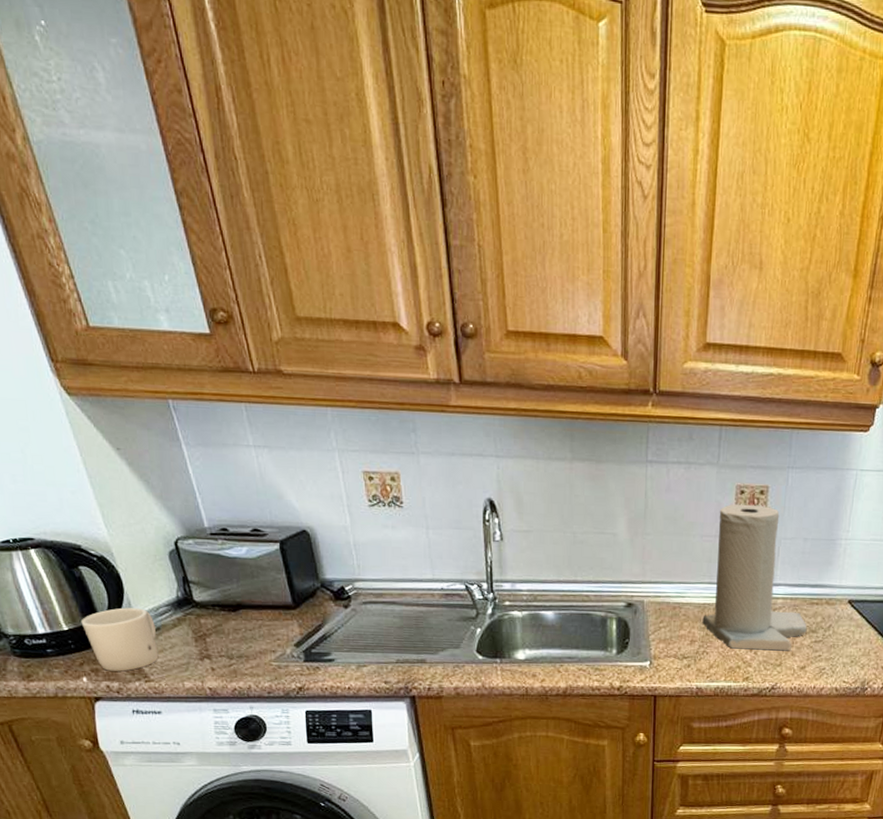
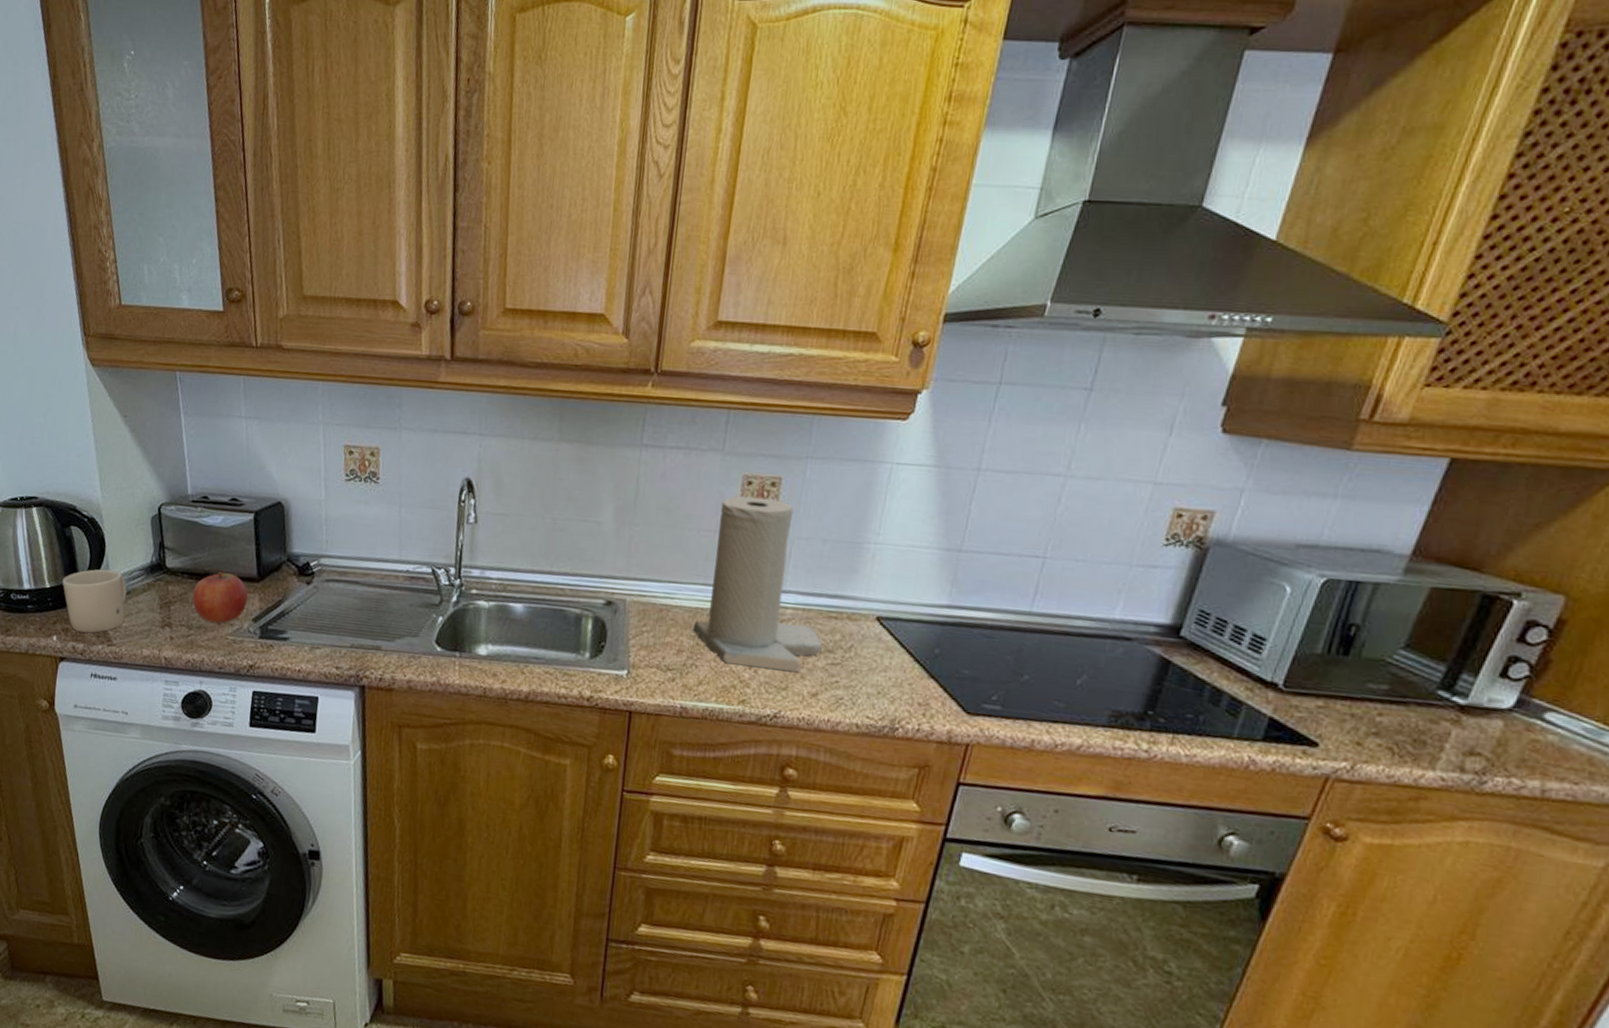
fruit: none [227,602,287,652] -> present [192,572,248,624]

